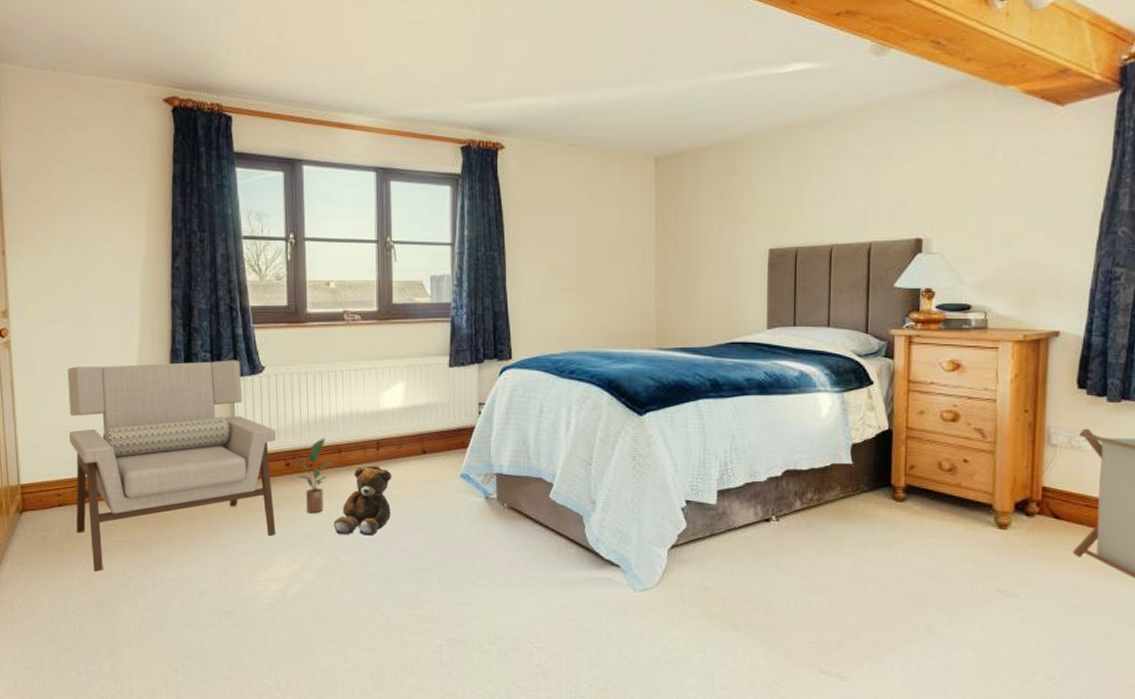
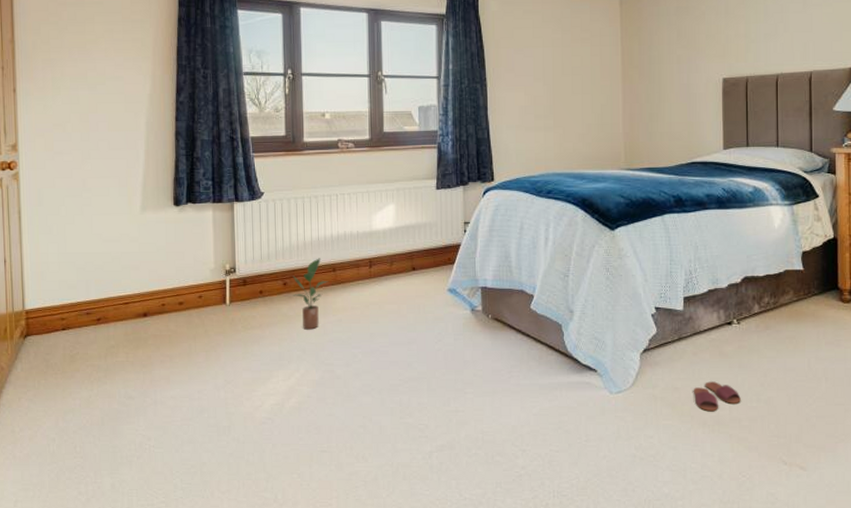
armchair: present [67,360,277,571] -> none [74,187,275,392]
teddy bear: present [333,466,392,536] -> none [328,283,384,349]
slippers: none [726,582,777,614] -> present [694,381,741,412]

